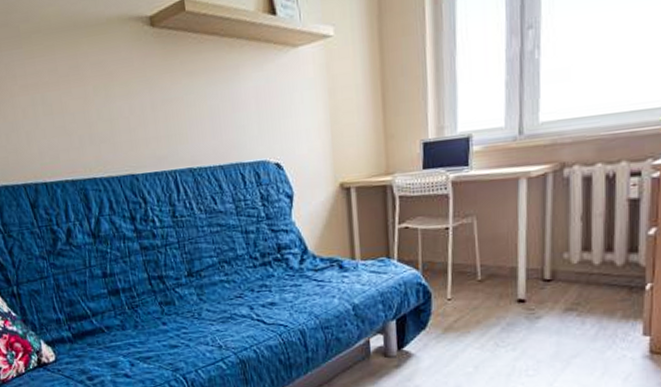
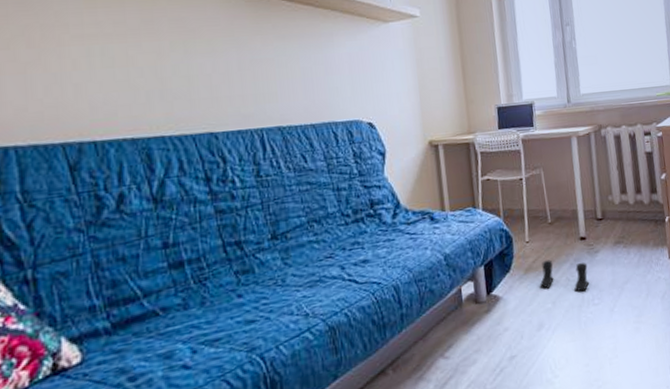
boots: none [461,321,525,360] -> present [540,259,590,292]

